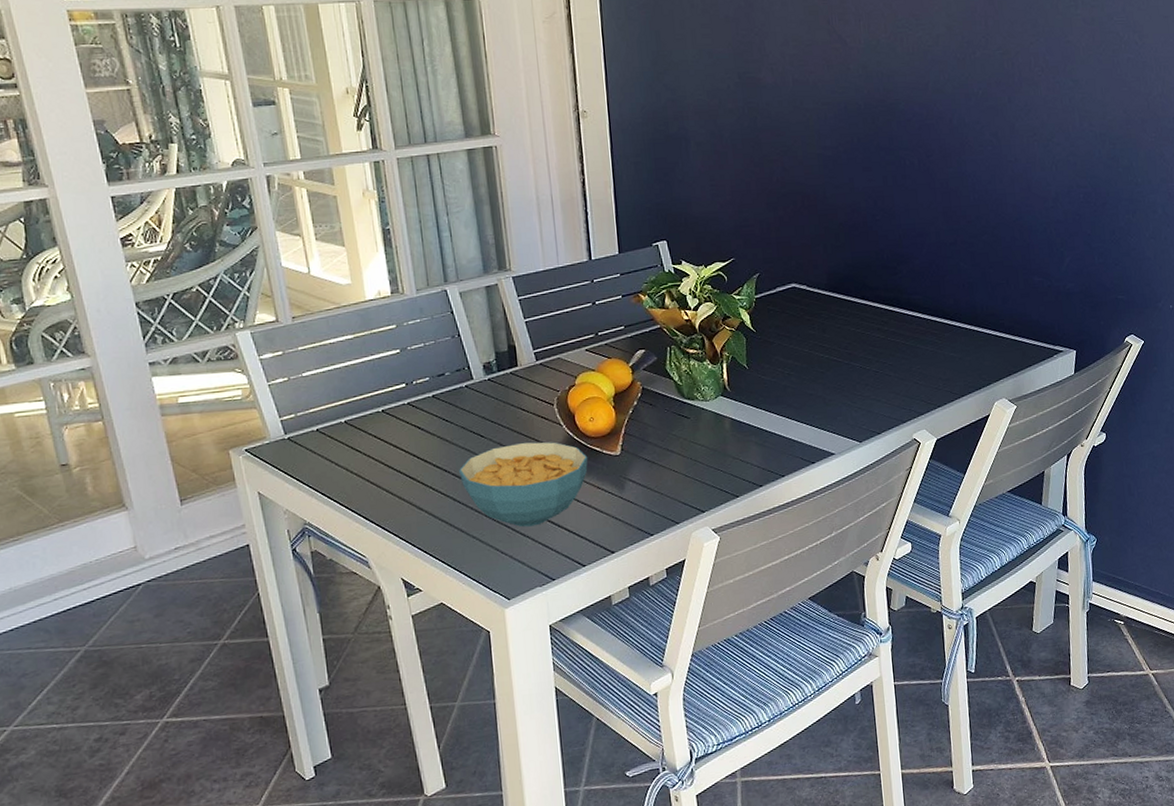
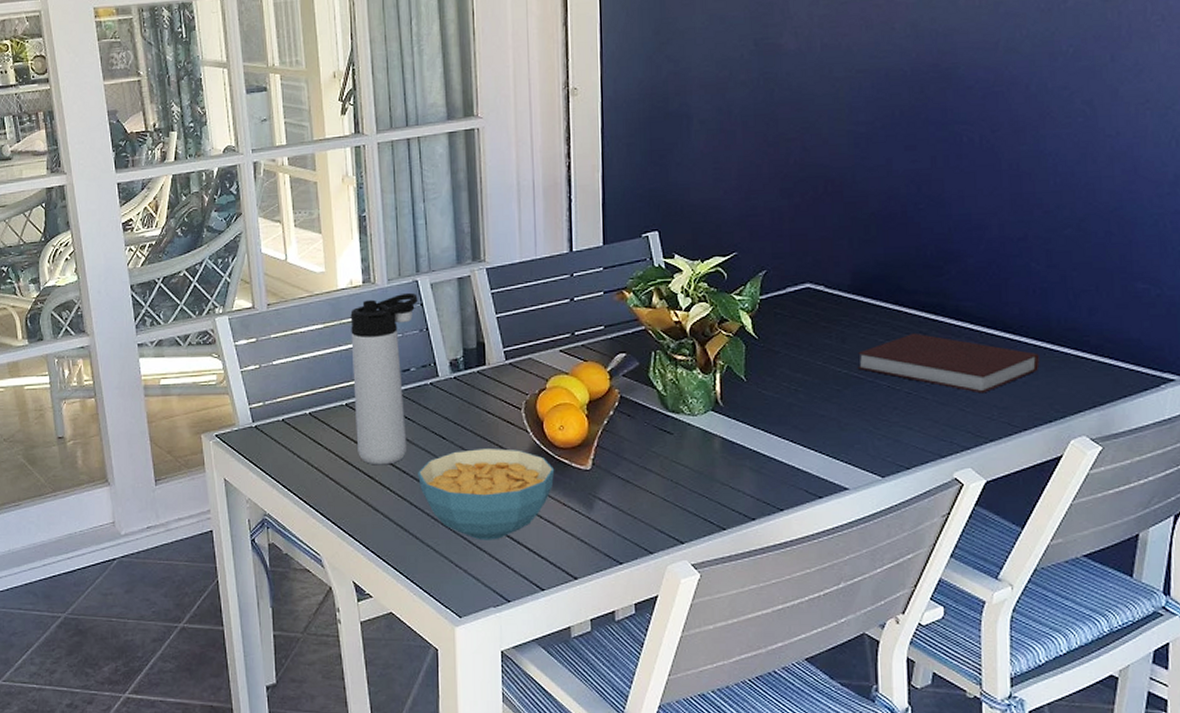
thermos bottle: none [380,301,448,467] -> present [350,292,418,465]
notebook: none [836,322,970,369] -> present [857,332,1040,394]

